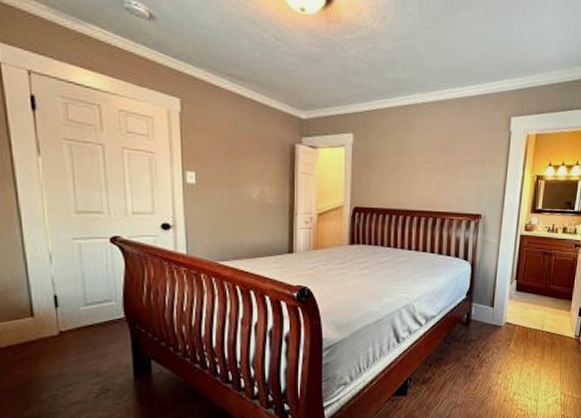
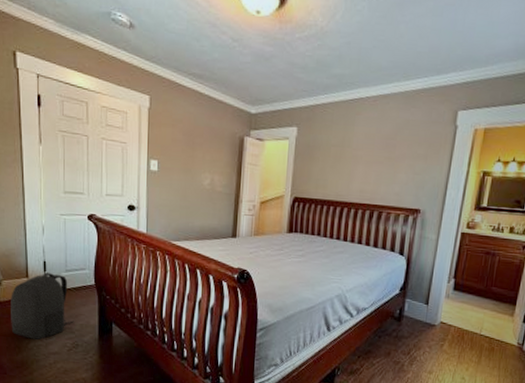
backpack: none [10,307,101,389] -> present [11,272,74,340]

